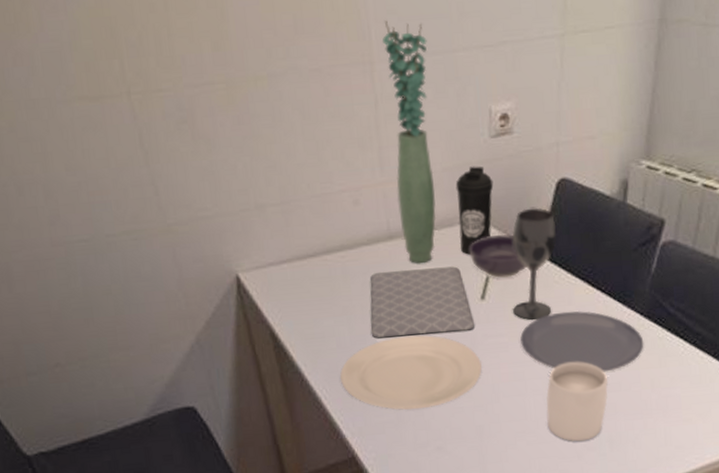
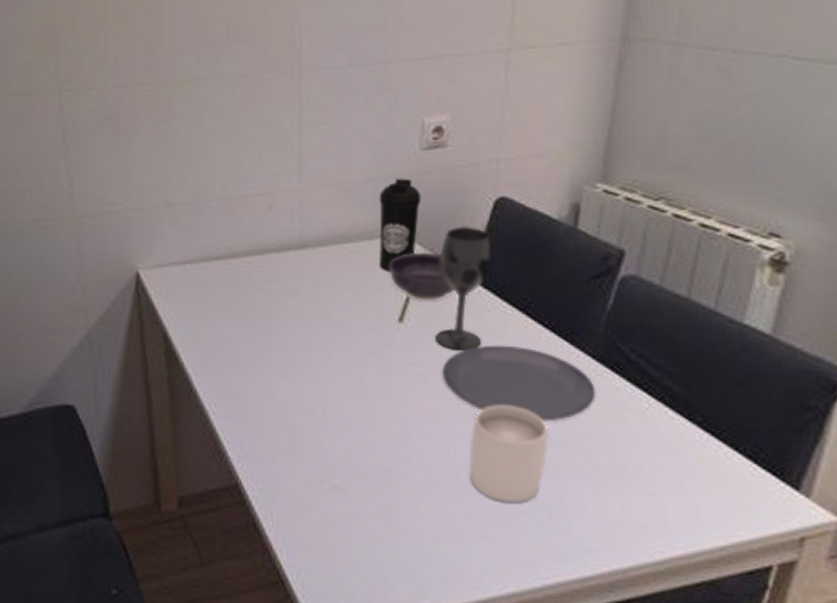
plate: present [340,335,482,410] -> none [232,354,394,439]
placemat: present [370,266,474,338] -> none [271,281,389,355]
vase: present [382,20,437,264] -> none [312,31,360,277]

